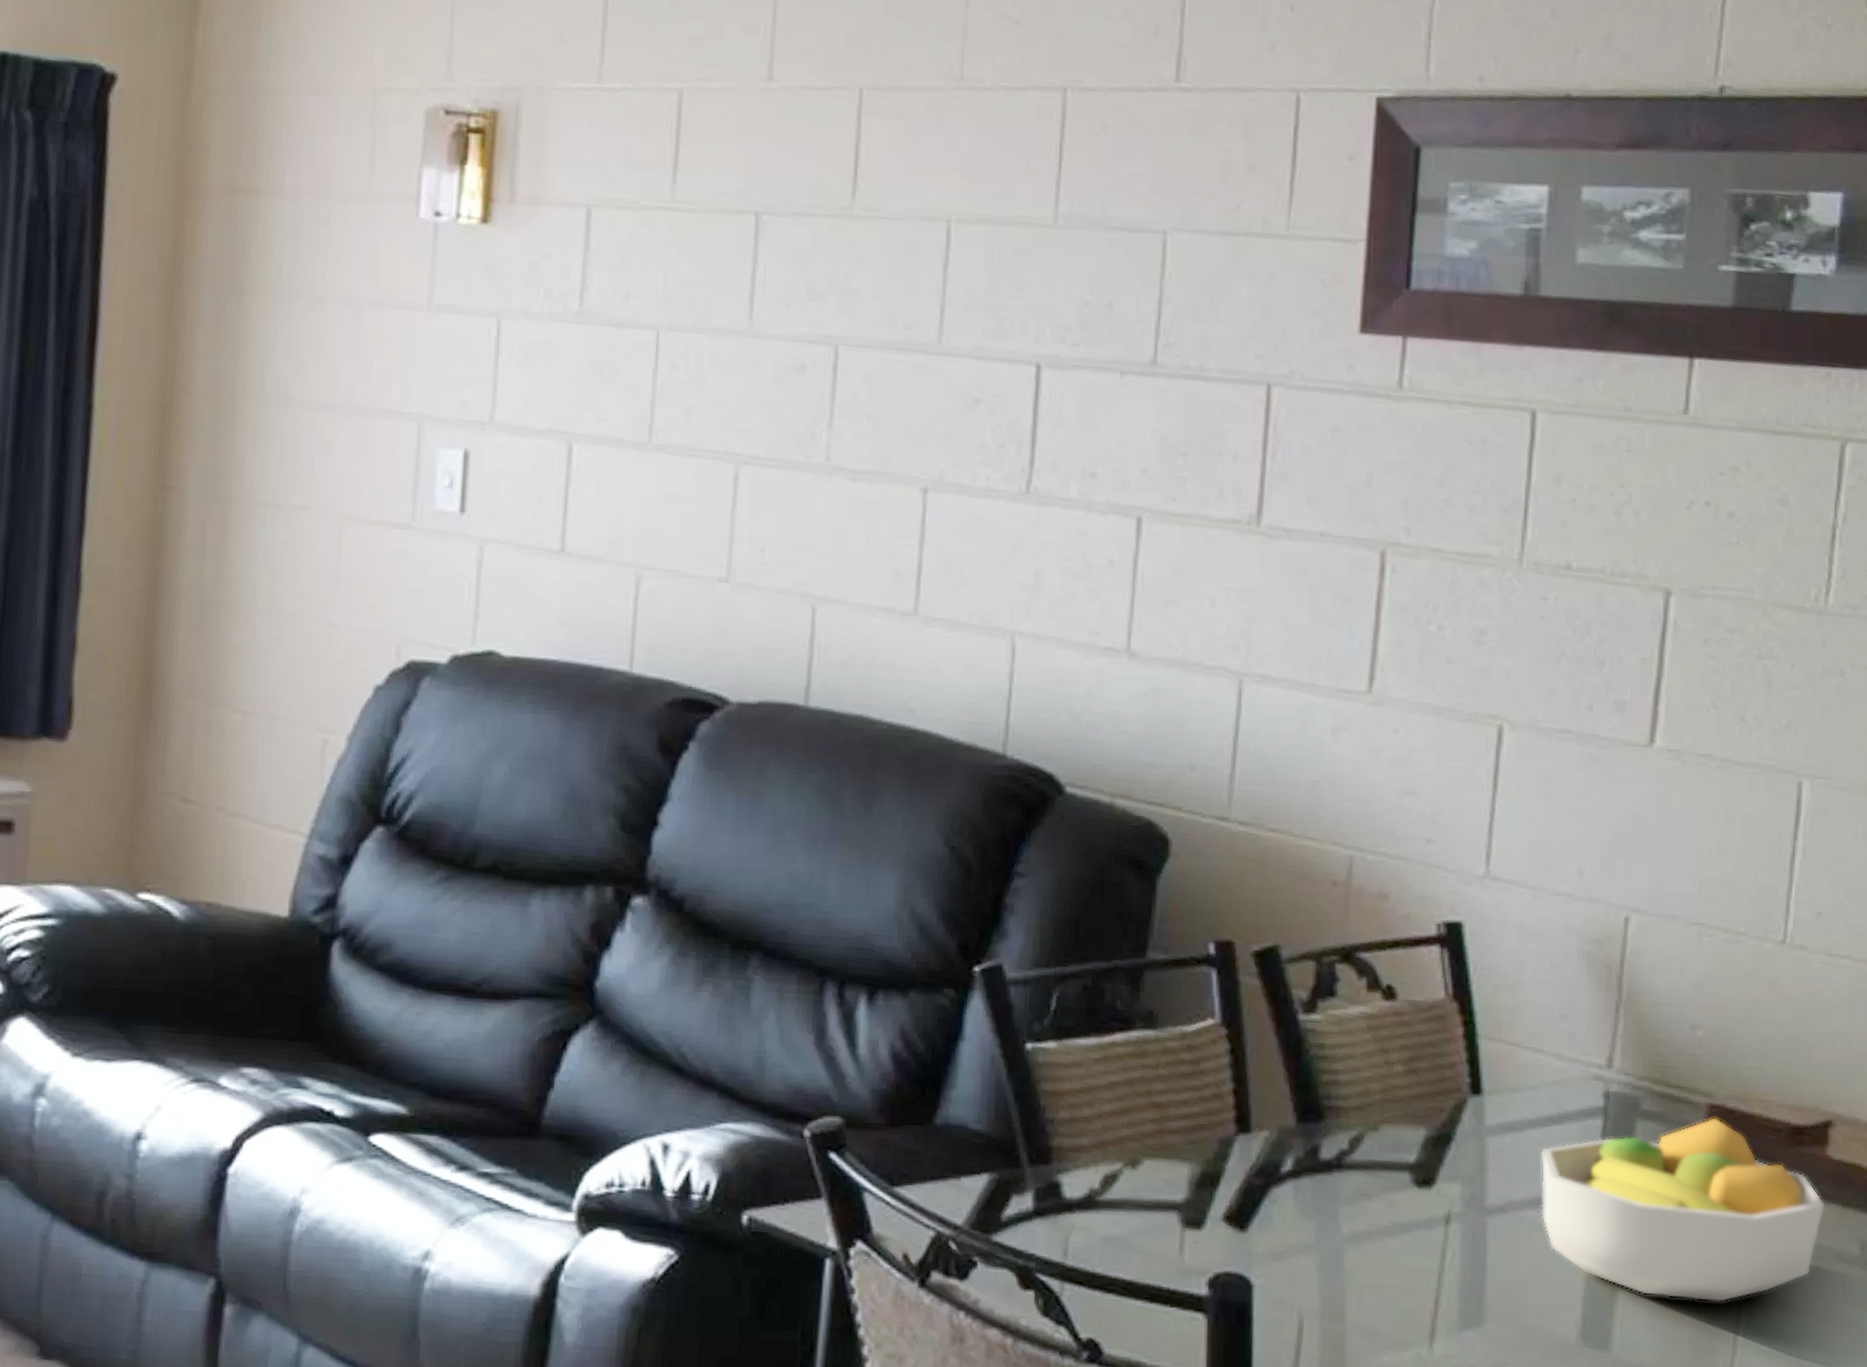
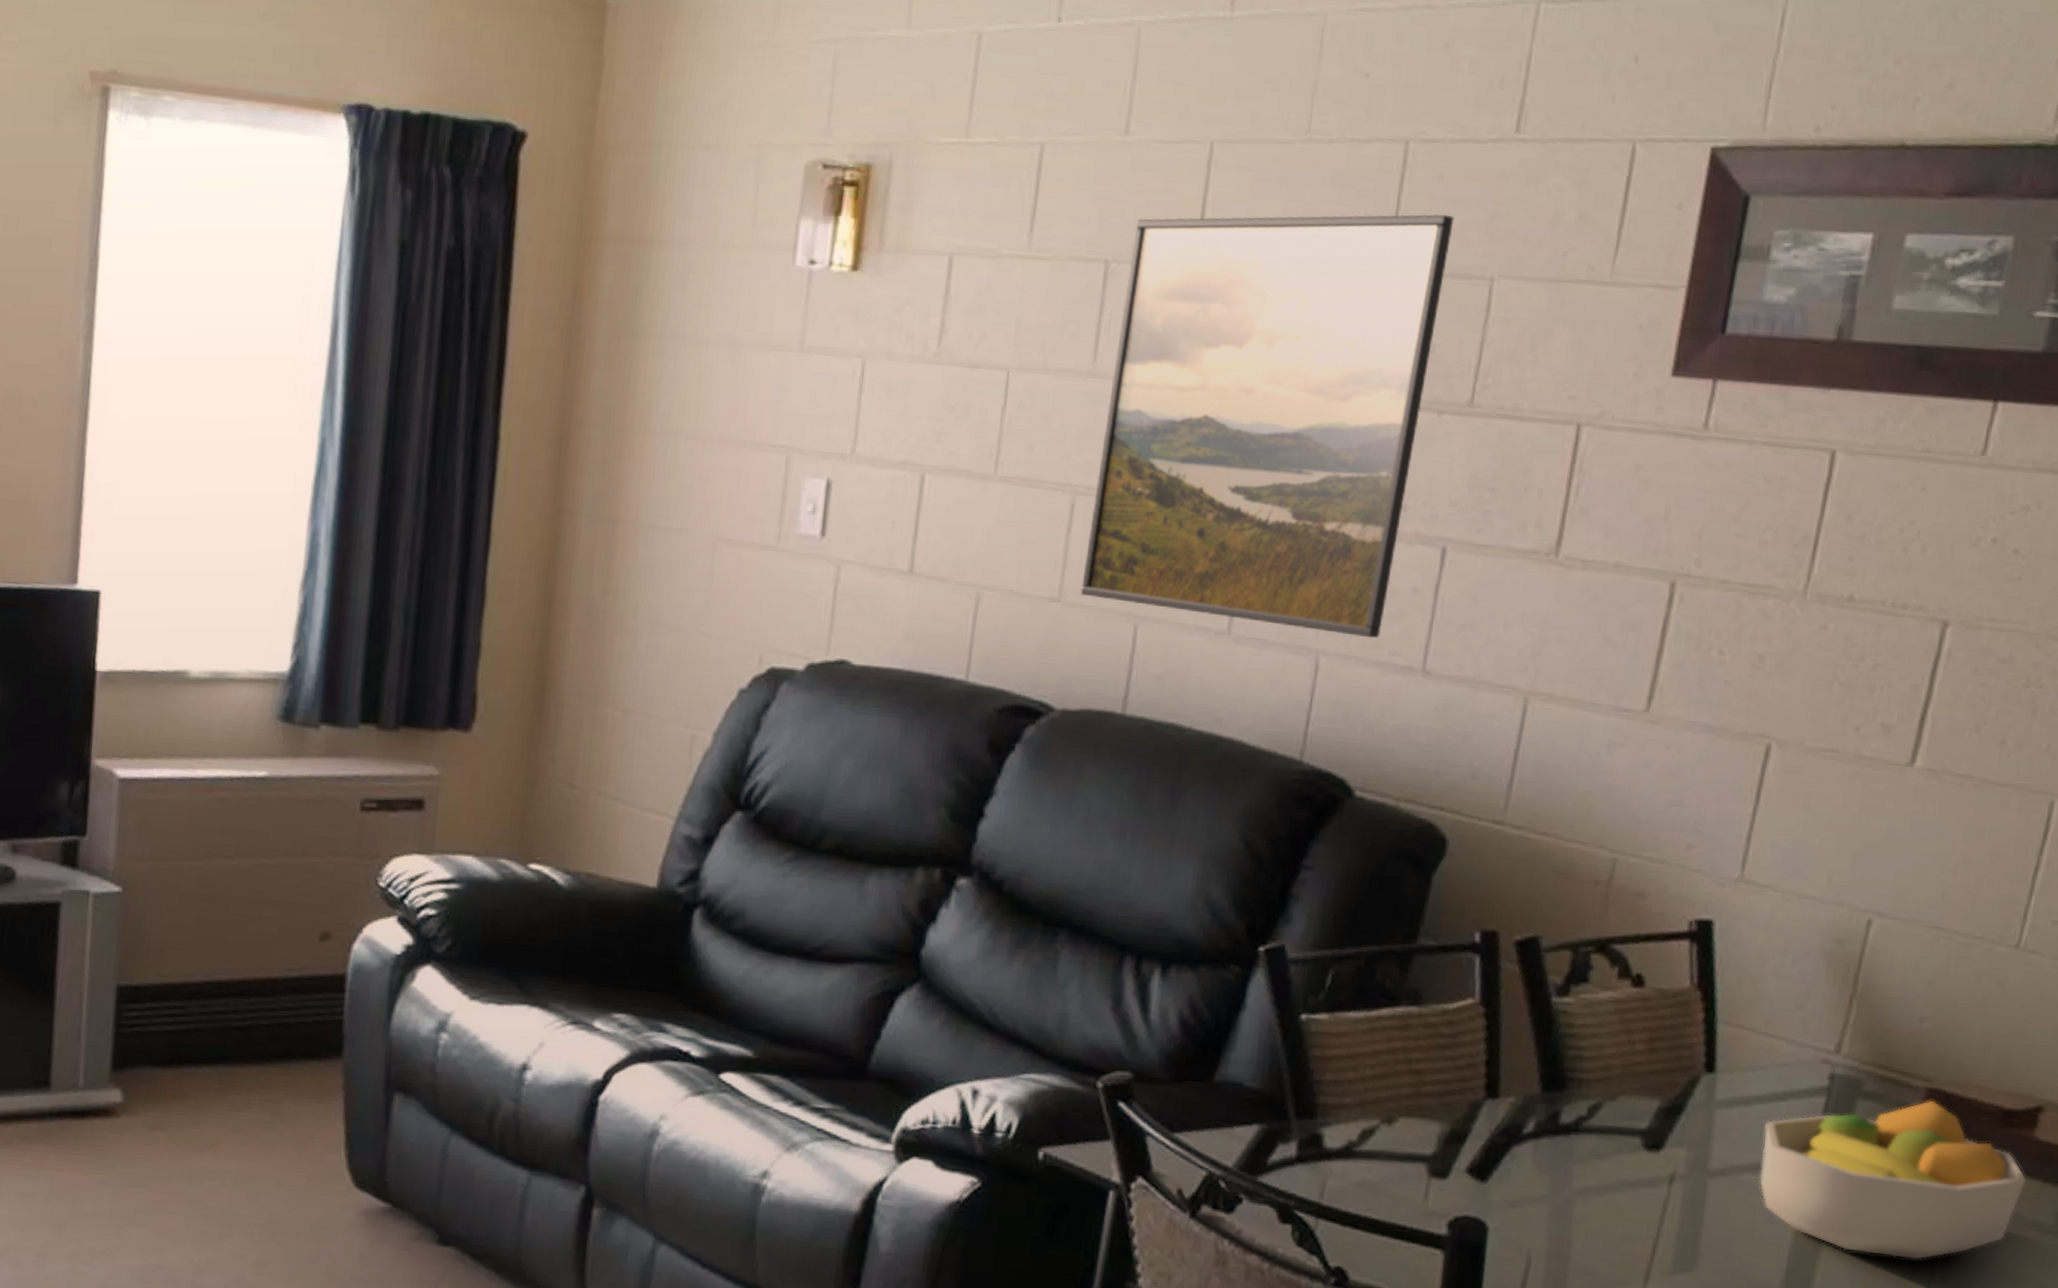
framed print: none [750,164,1120,617] -> present [1080,214,1454,638]

